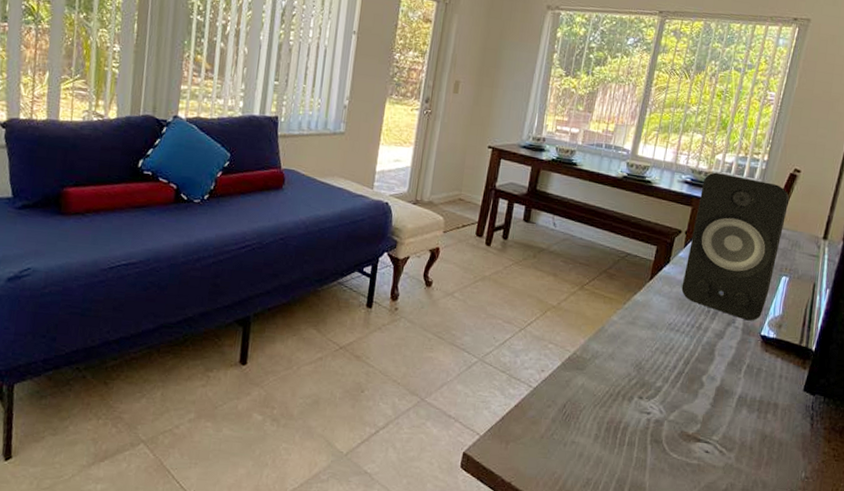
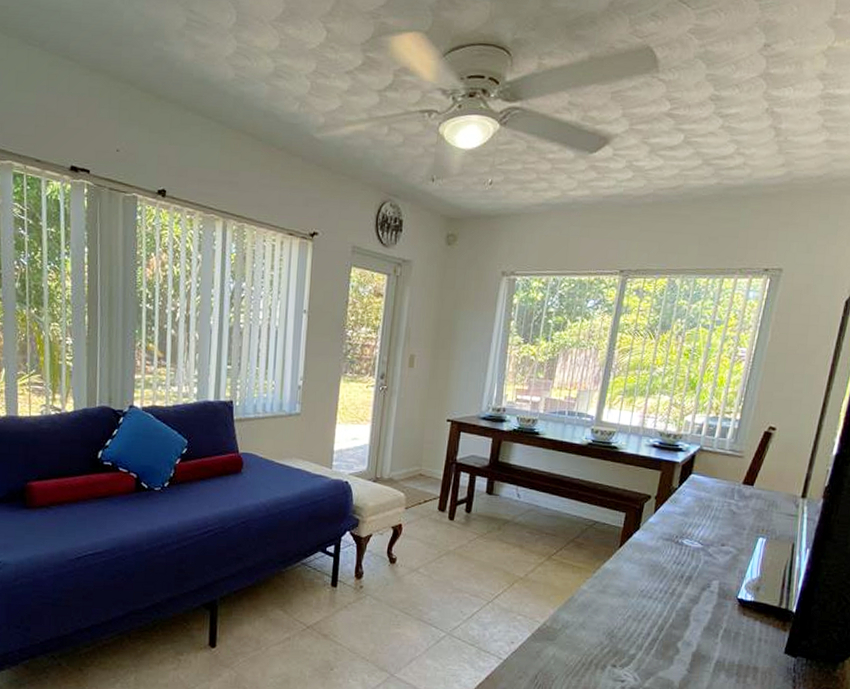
speaker: present [681,172,790,321] -> none [653,434,765,585]

